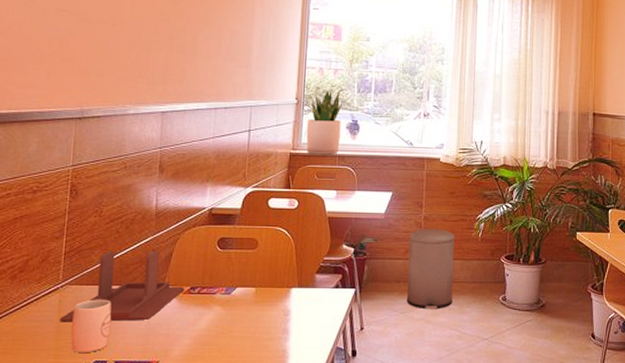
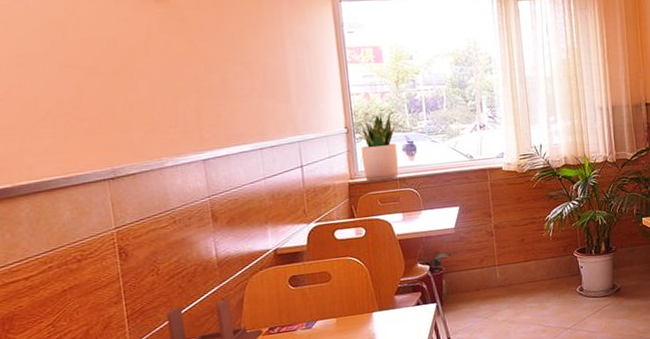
pedal bin: present [407,228,455,310] -> none [481,234,533,311]

